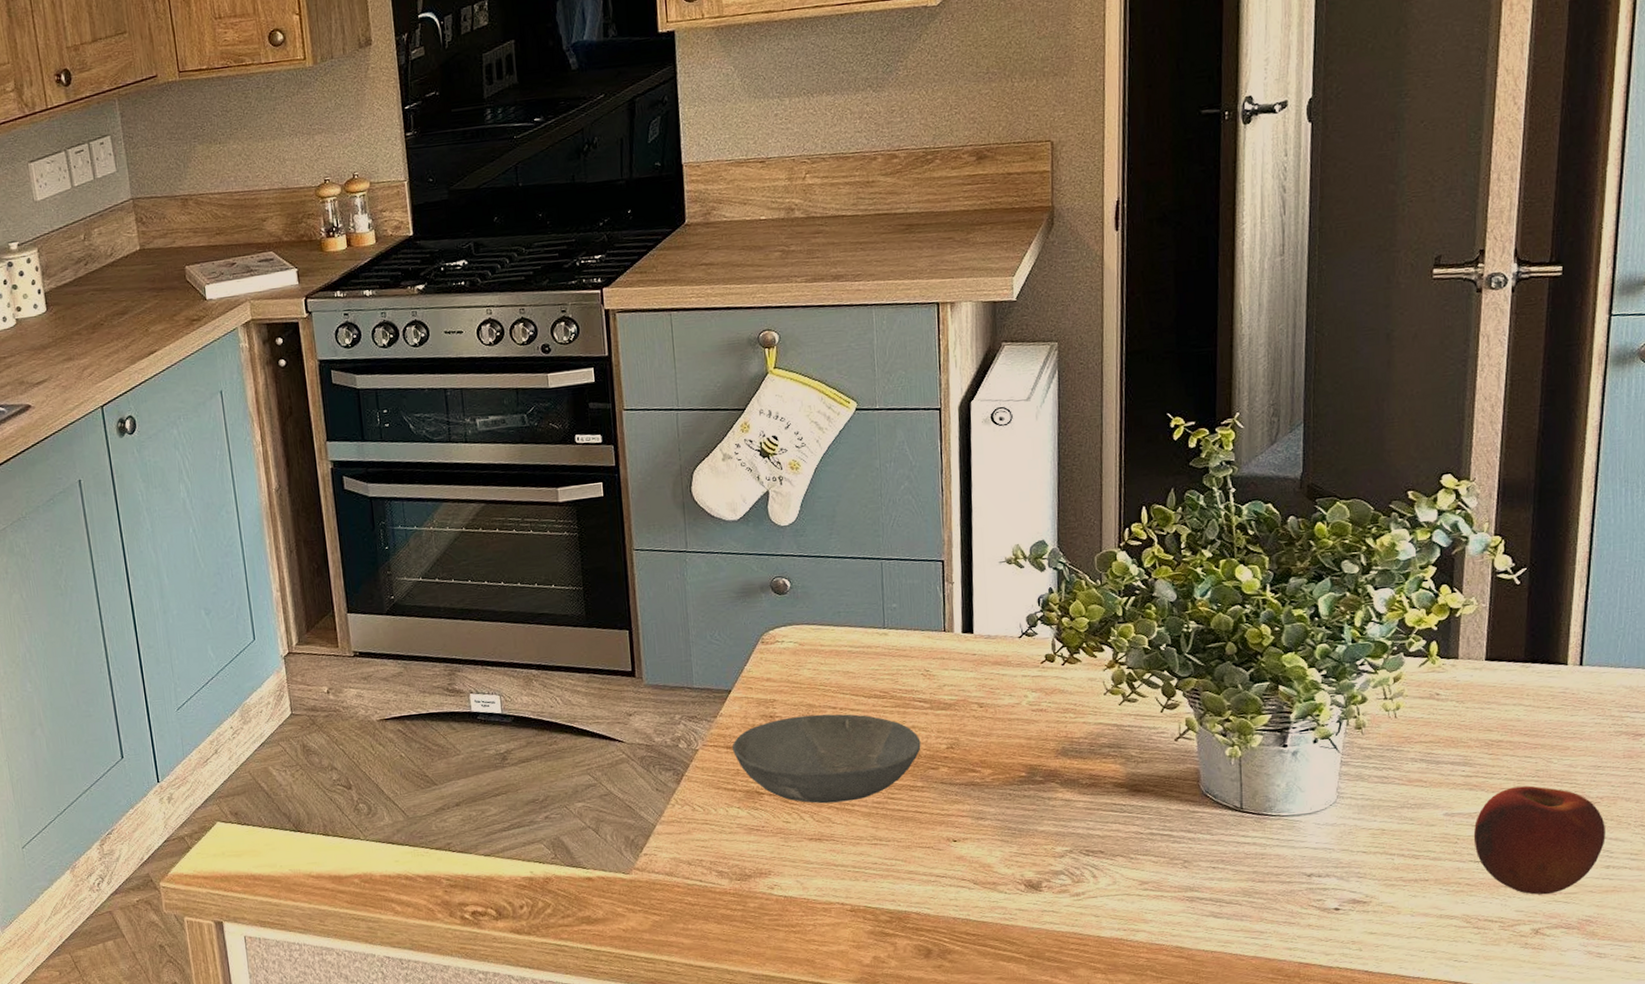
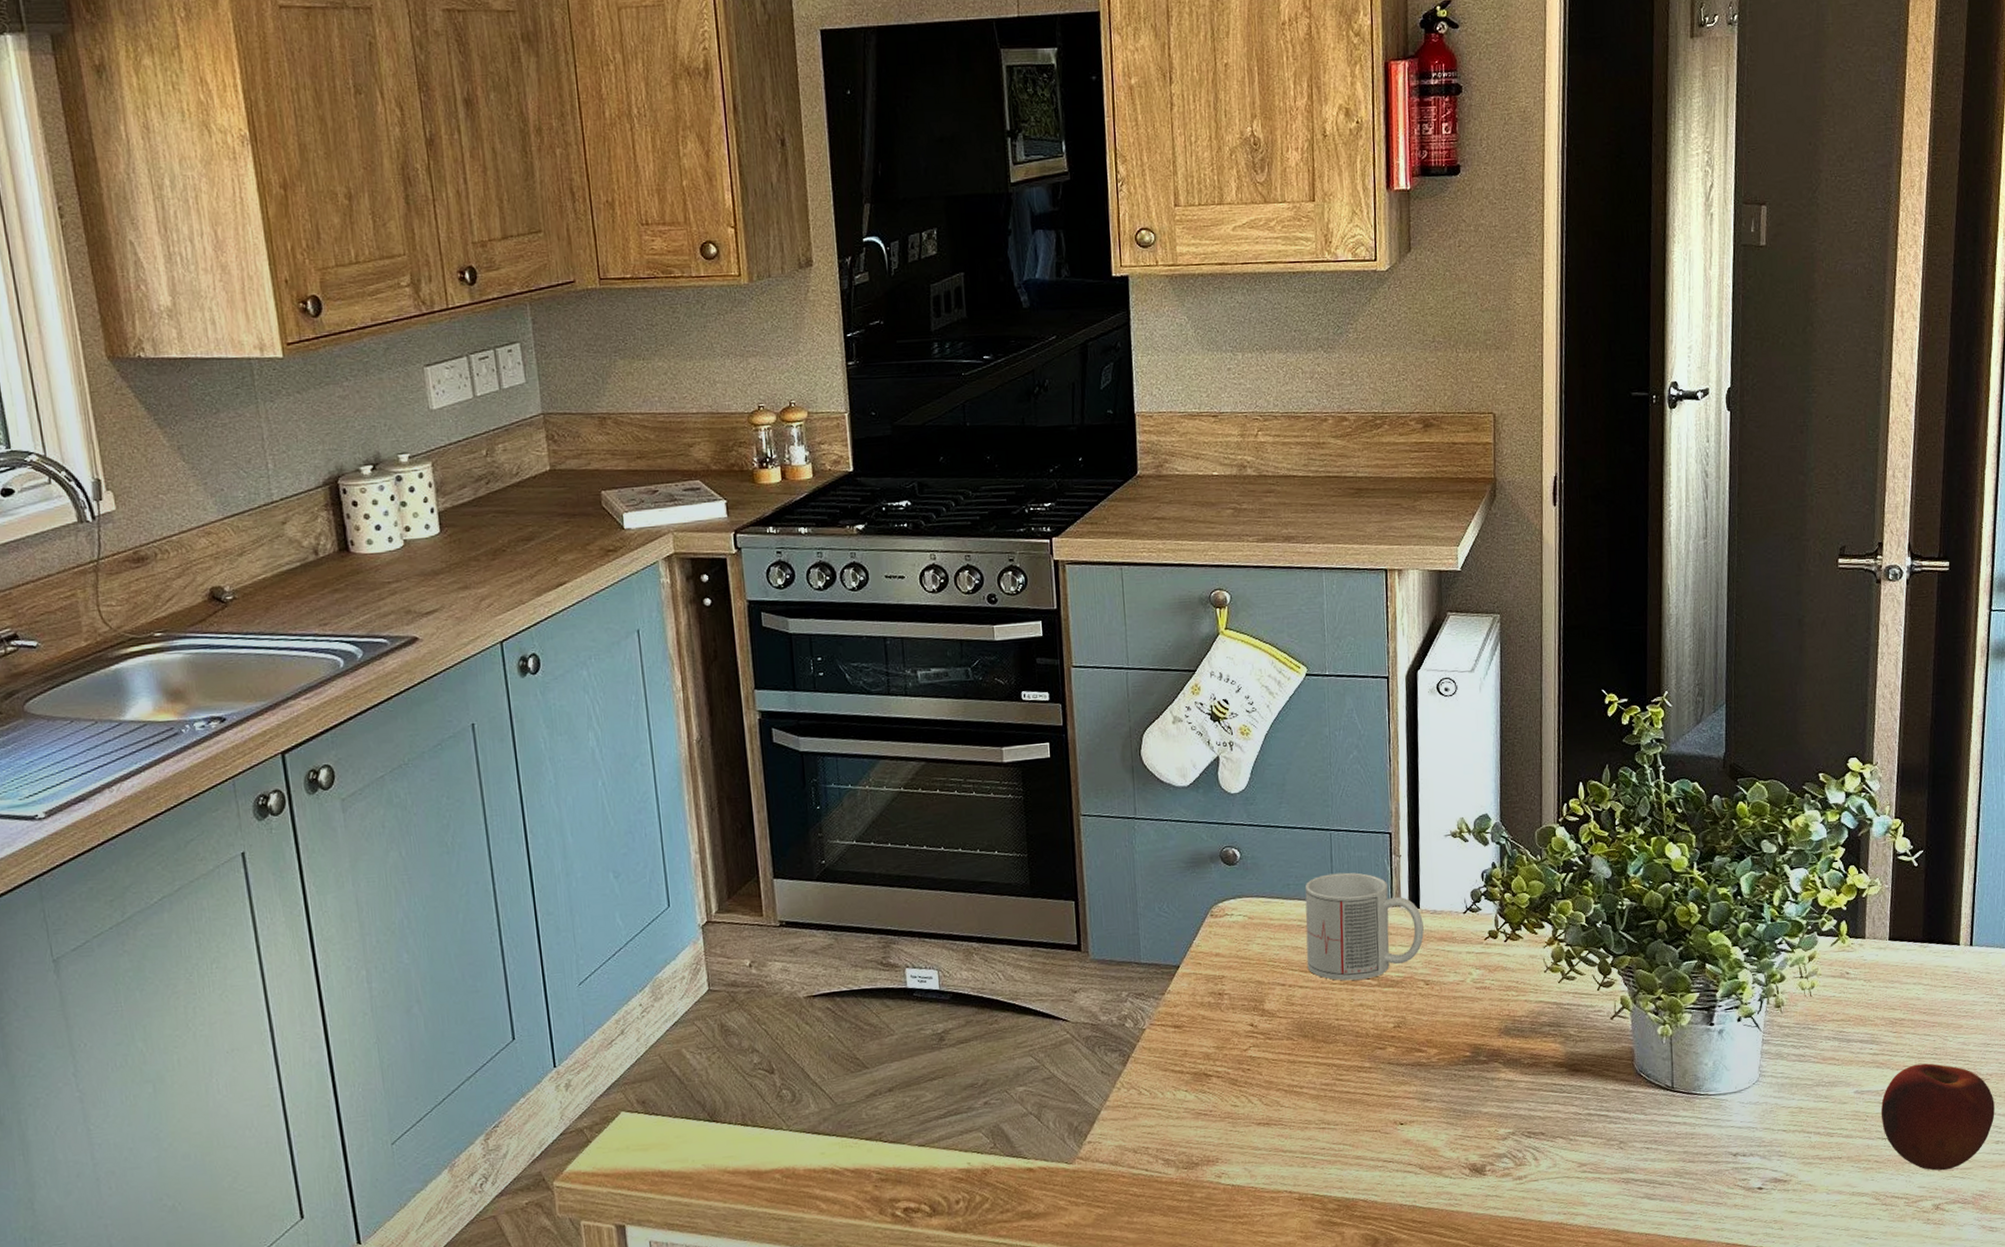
bowl: present [732,714,921,804] -> none [1179,991,1369,1086]
mug: none [855,599,978,704] -> present [1305,872,1424,981]

